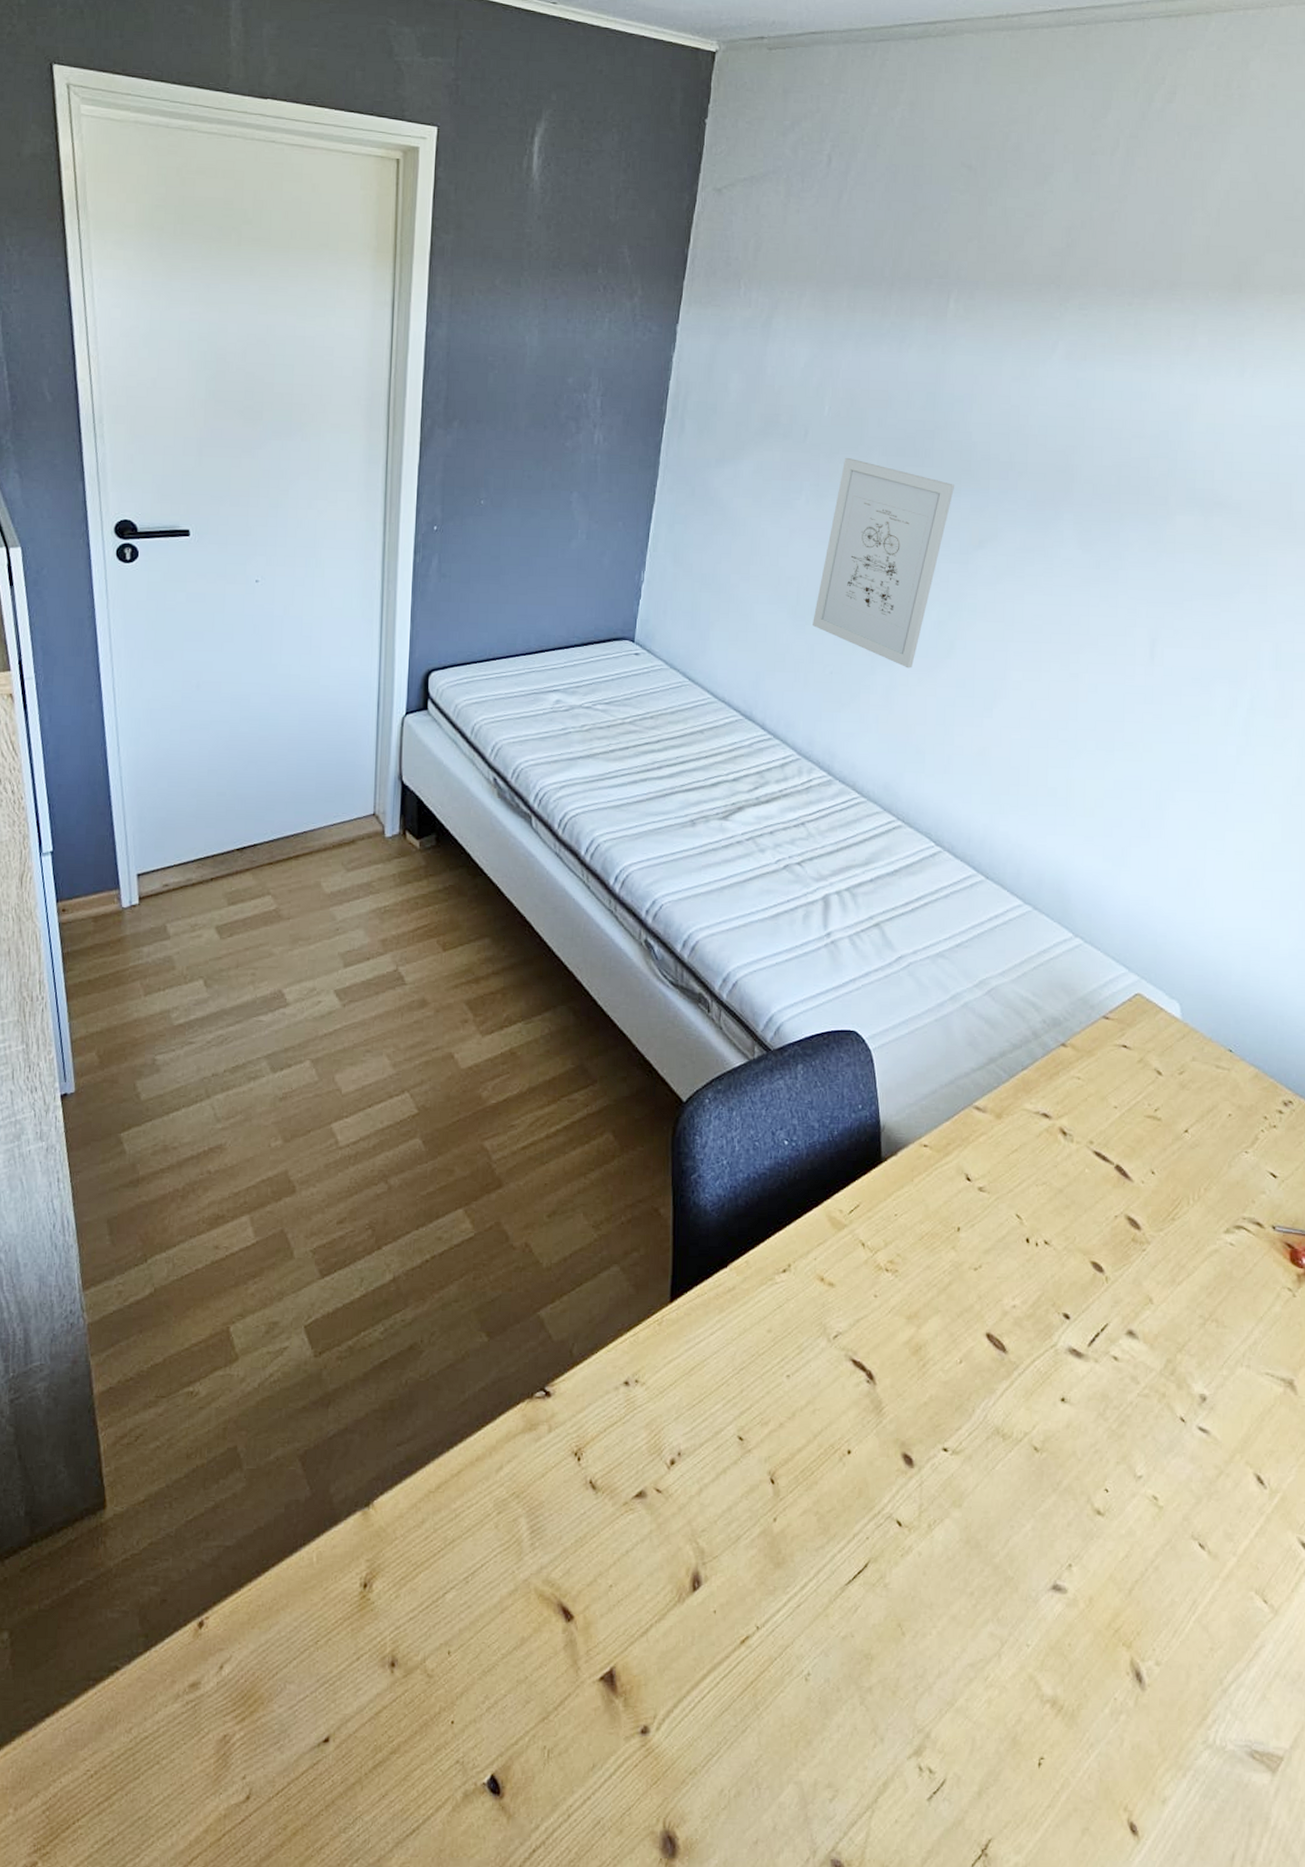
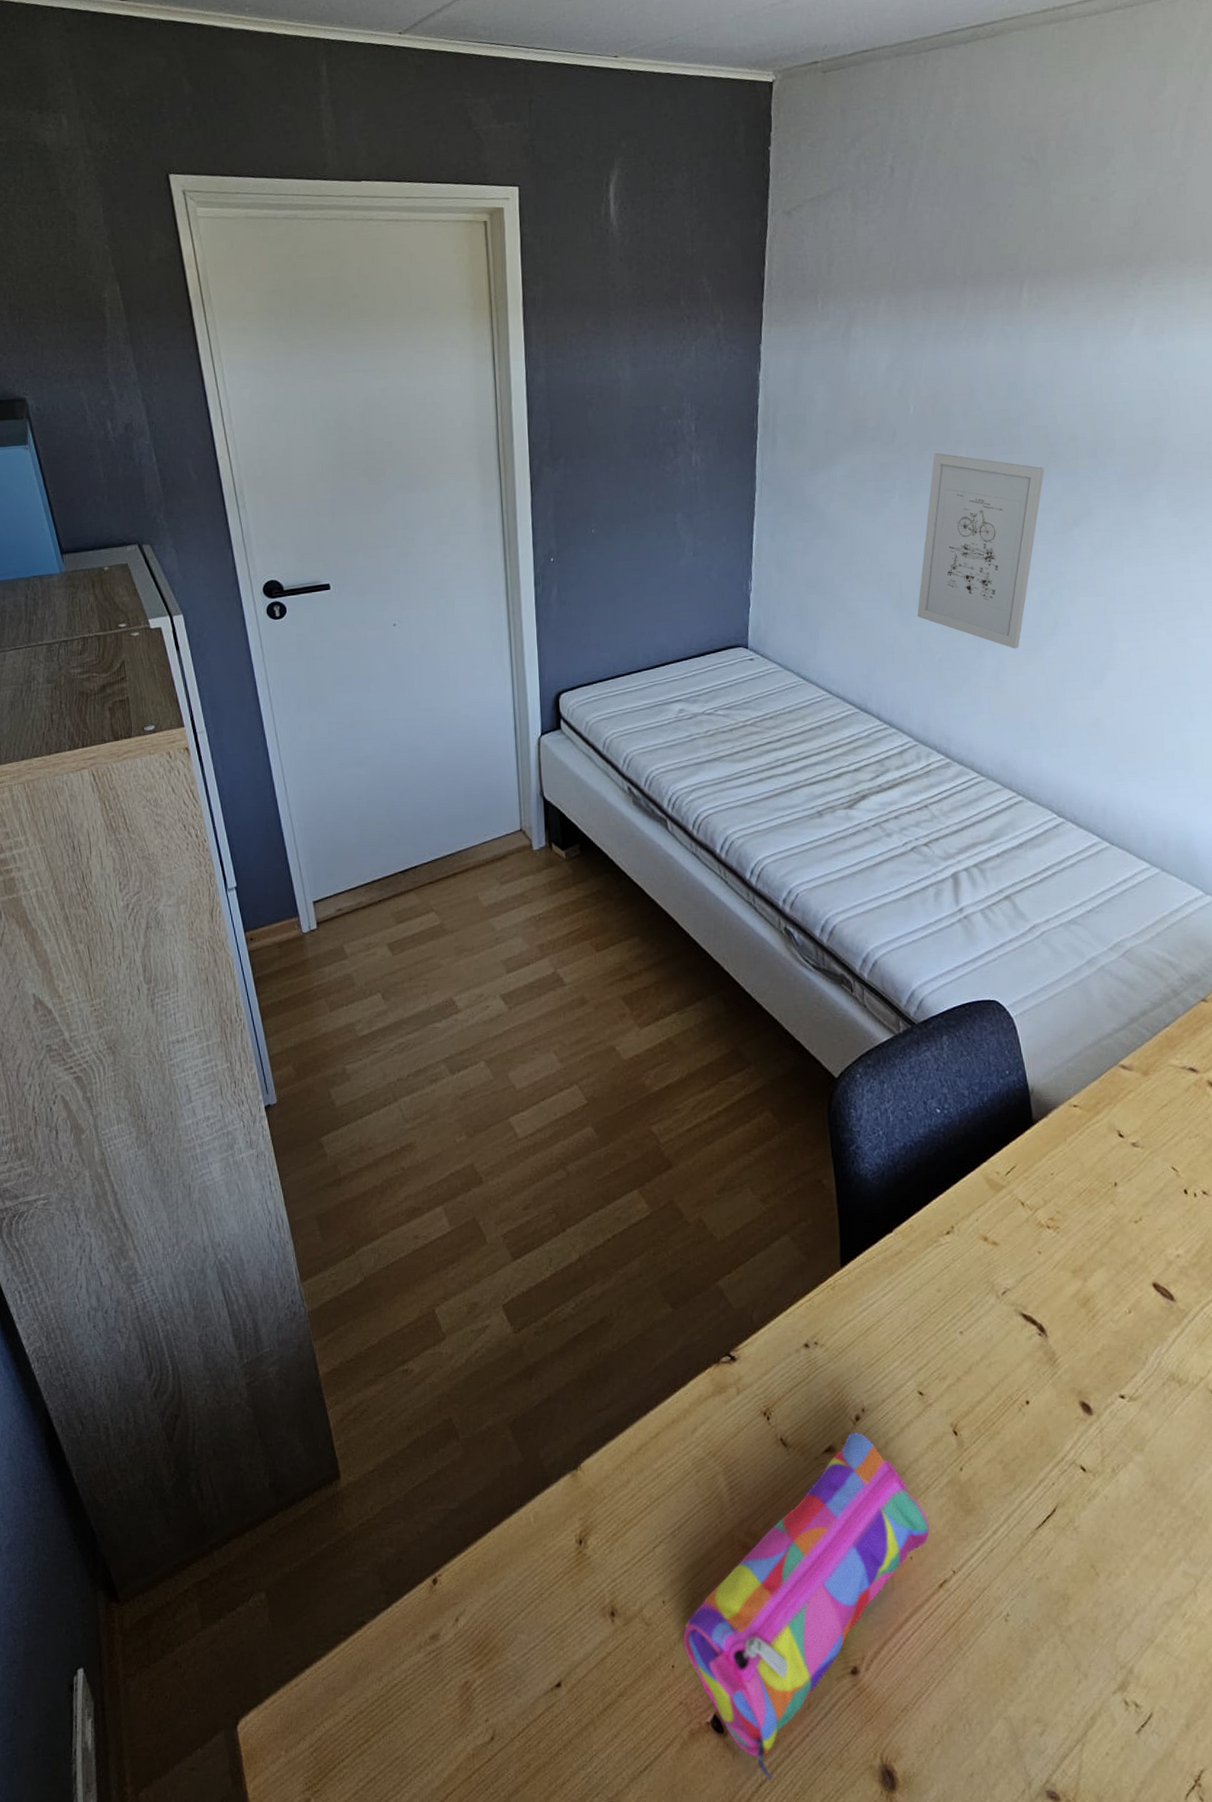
pencil case: none [465,1476,738,1845] -> present [682,1431,930,1779]

